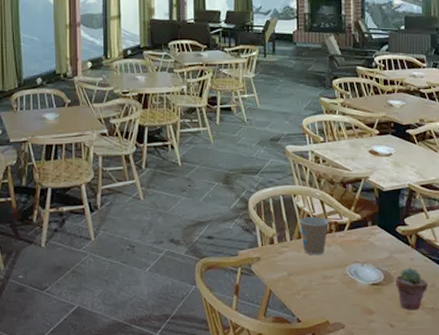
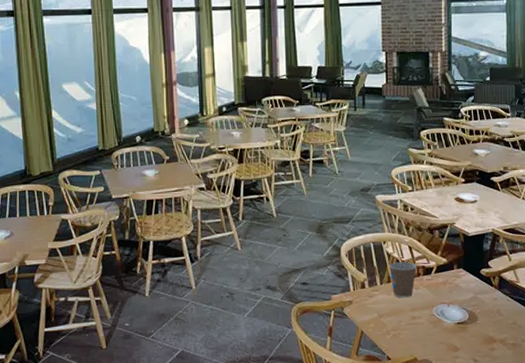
potted succulent: present [396,268,428,311] -> none [480,307,509,347]

